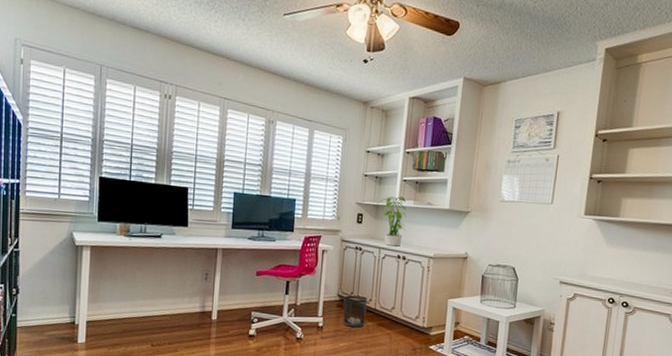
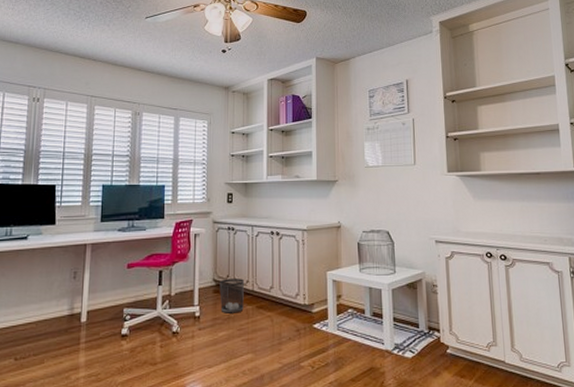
potted plant: present [376,196,407,247] -> none [245,172,276,223]
books: present [412,143,447,173] -> none [277,120,309,148]

